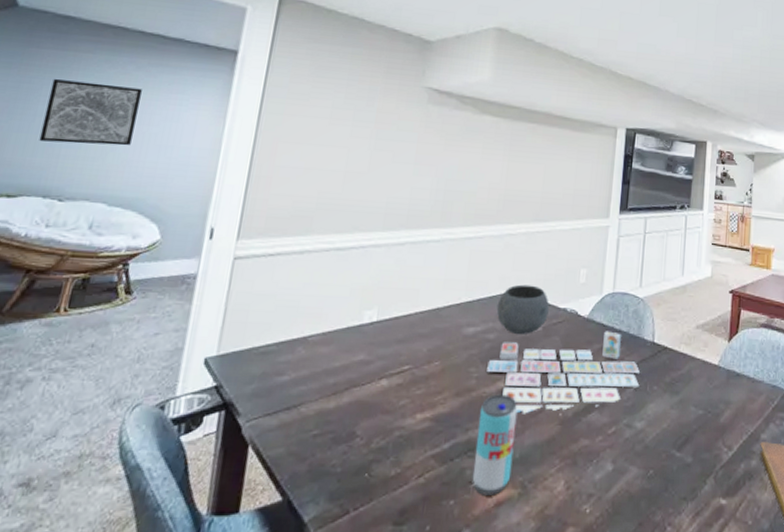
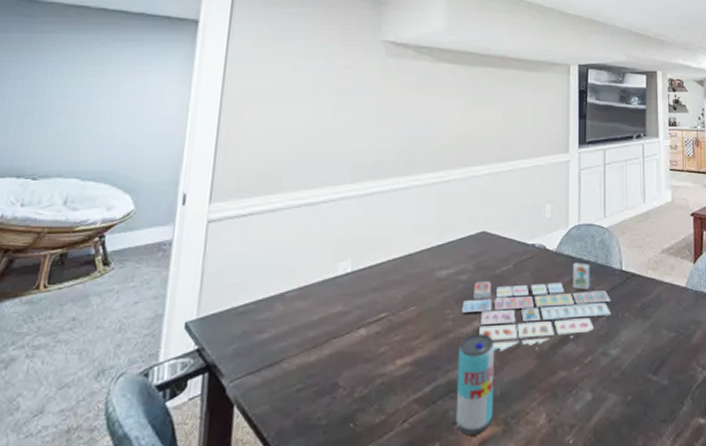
wall art: present [39,79,142,146] -> none [10,62,108,122]
bowl: present [496,284,549,334] -> none [467,224,518,273]

